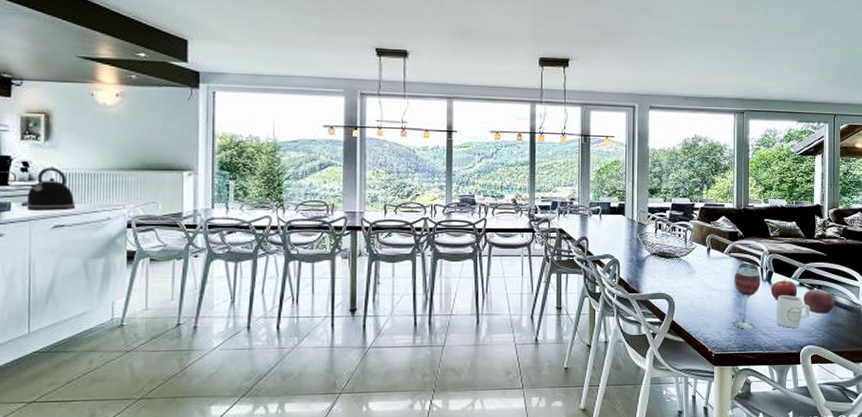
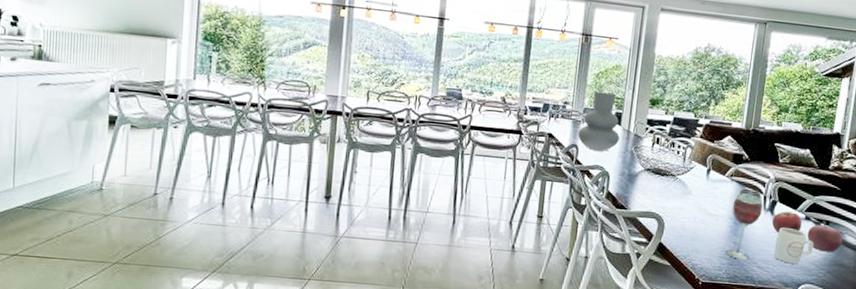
kettle: present [25,167,76,211] -> none [14,23,62,69]
vase: none [586,186,625,242] -> present [578,91,620,152]

